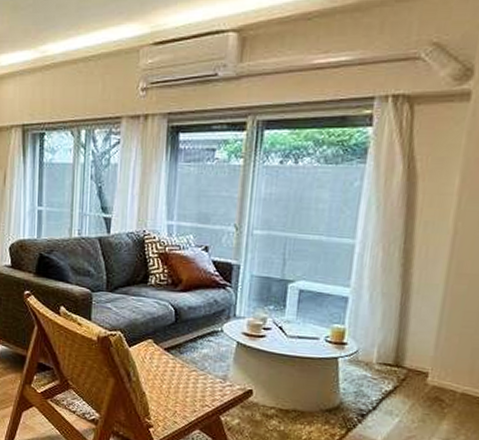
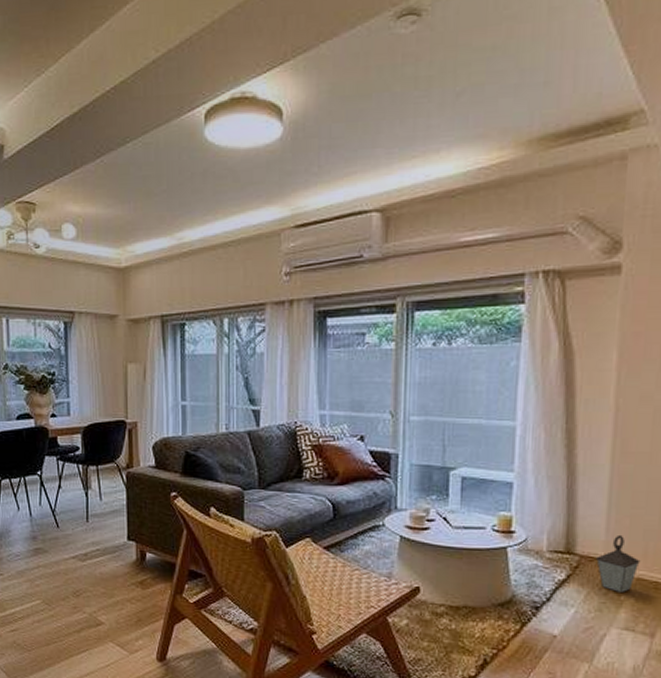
lantern: none [422,351,466,407] -> present [595,534,641,594]

